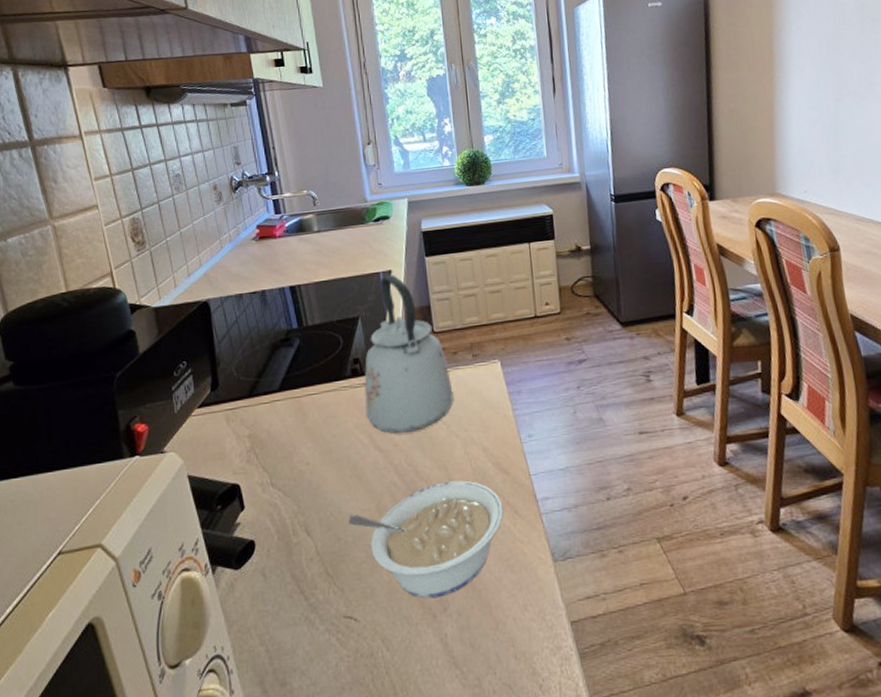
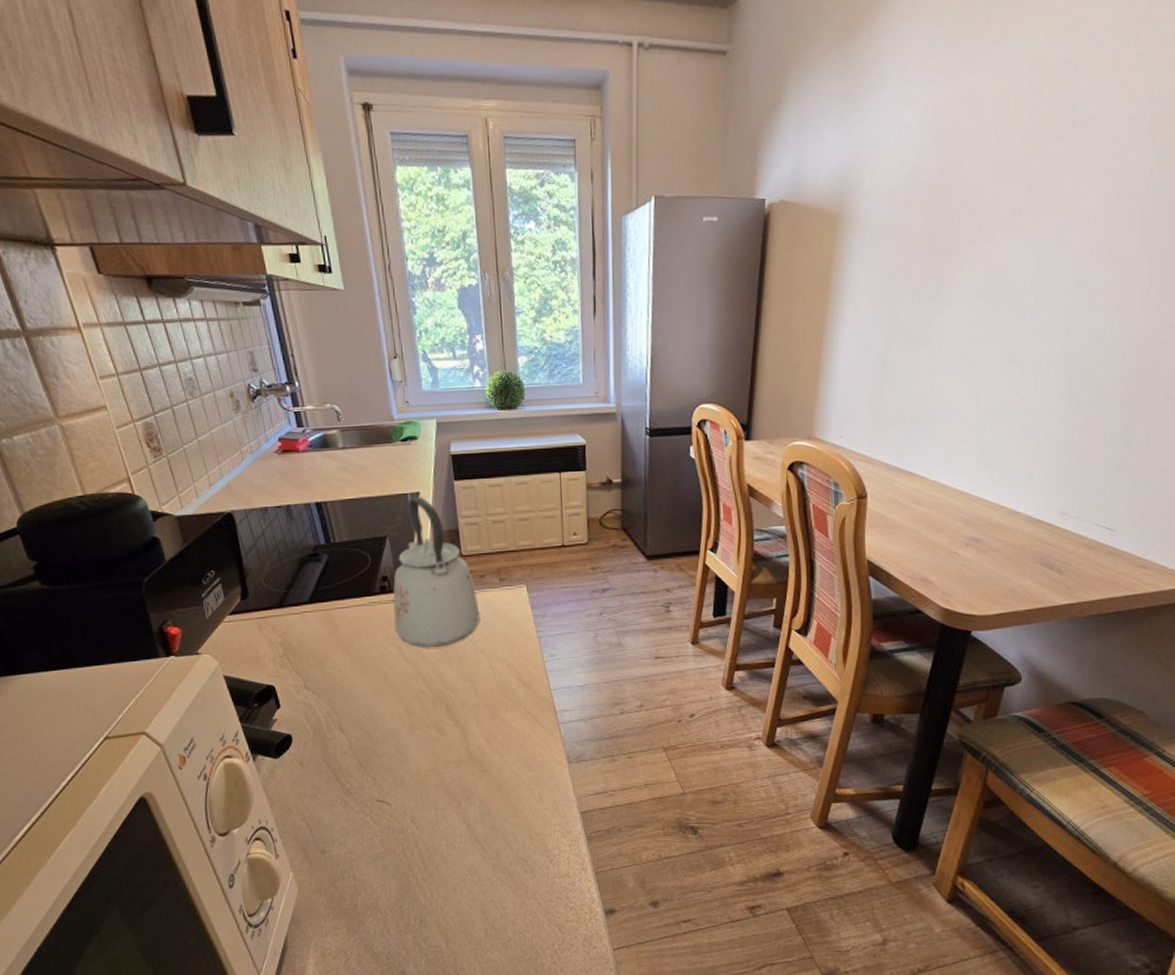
legume: present [348,480,504,599] -> none [379,691,525,789]

